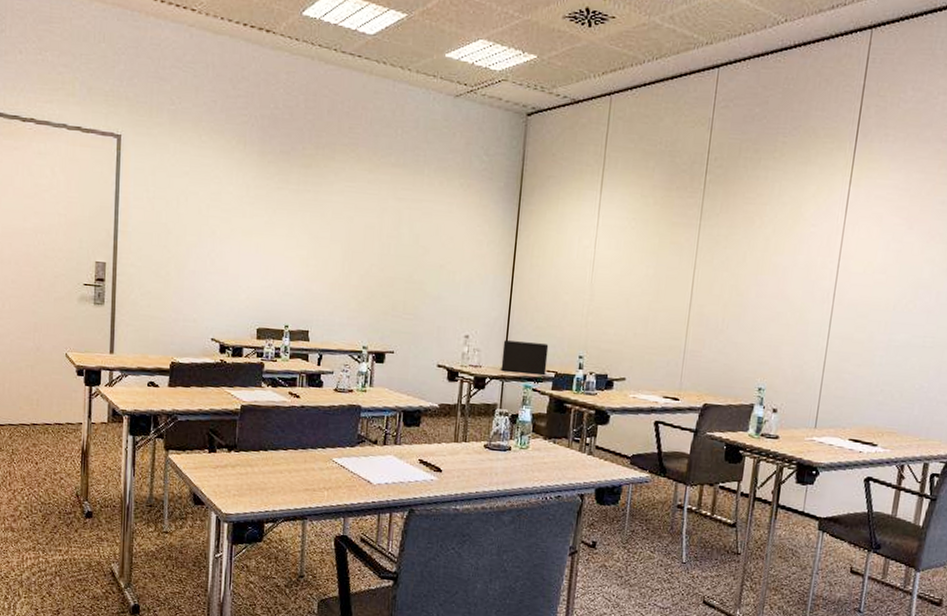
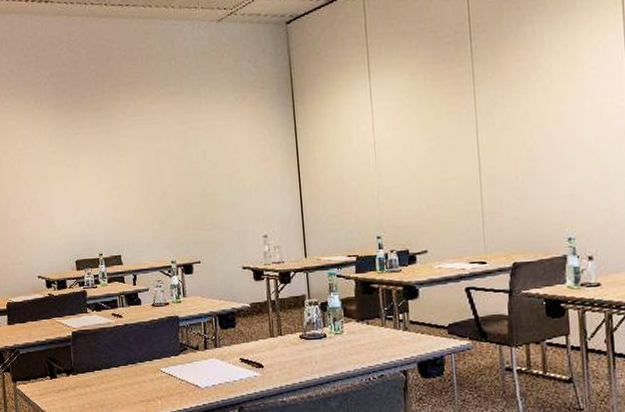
laptop: present [500,340,549,375] -> none [301,231,348,263]

